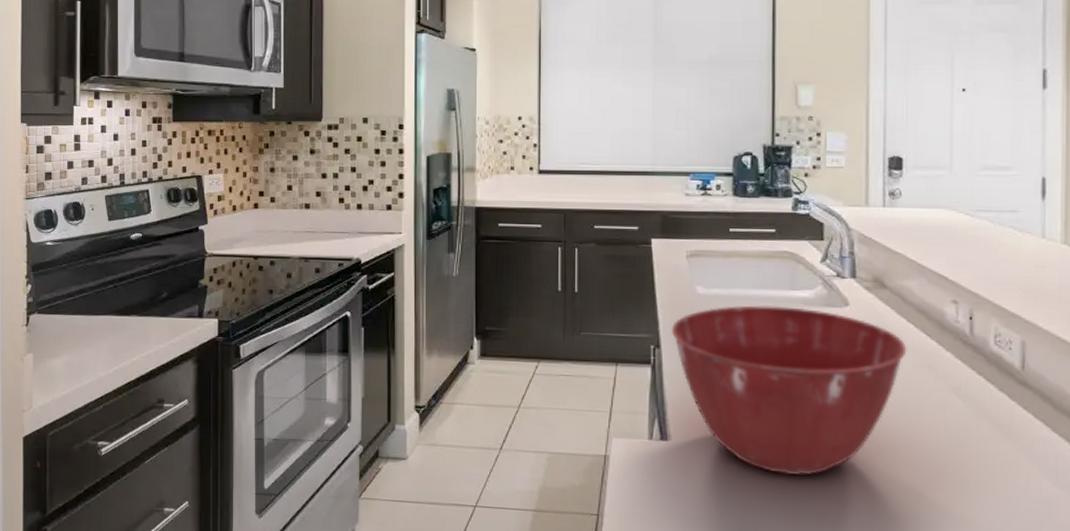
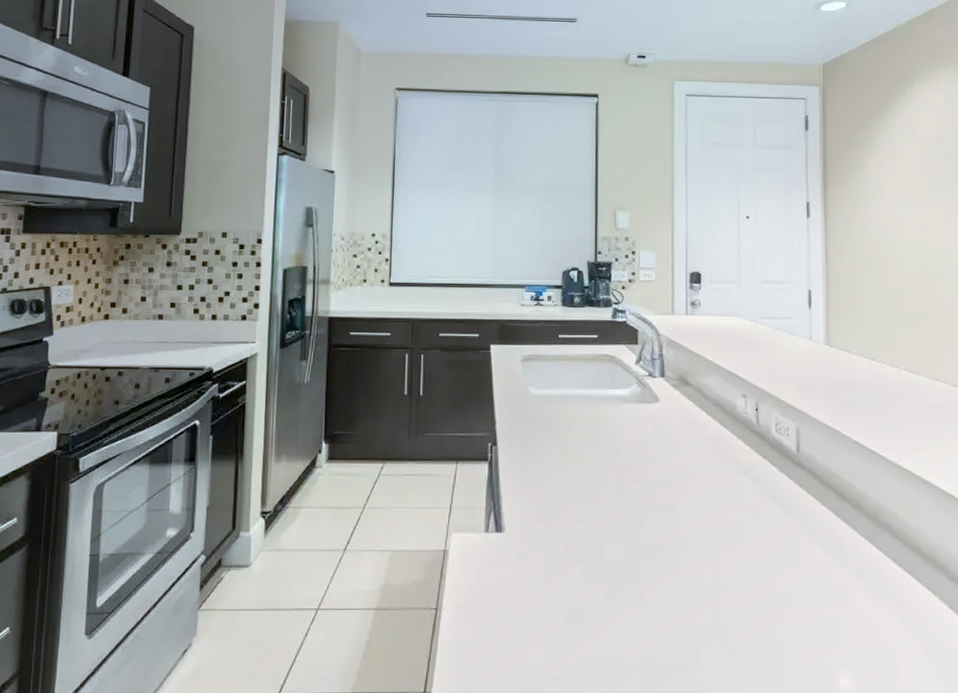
mixing bowl: present [671,305,907,476] -> none [507,403,707,559]

